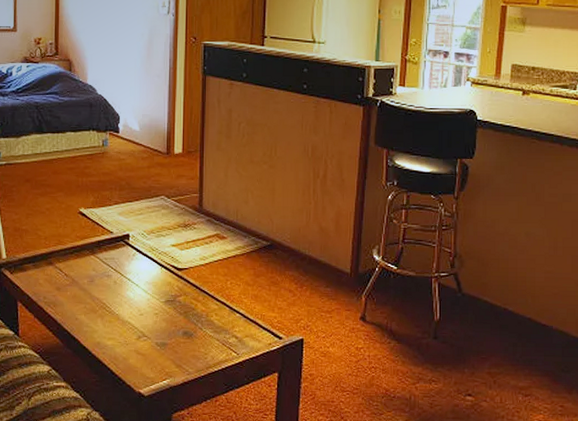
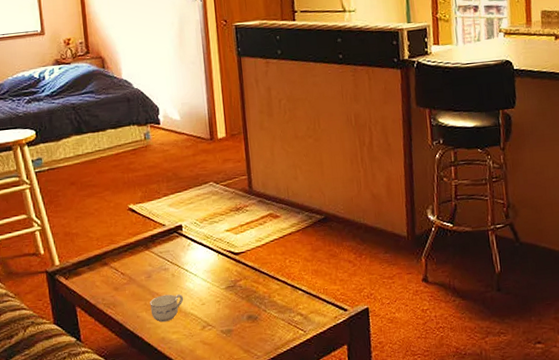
cup: none [89,301,123,328] -> present [150,294,184,323]

